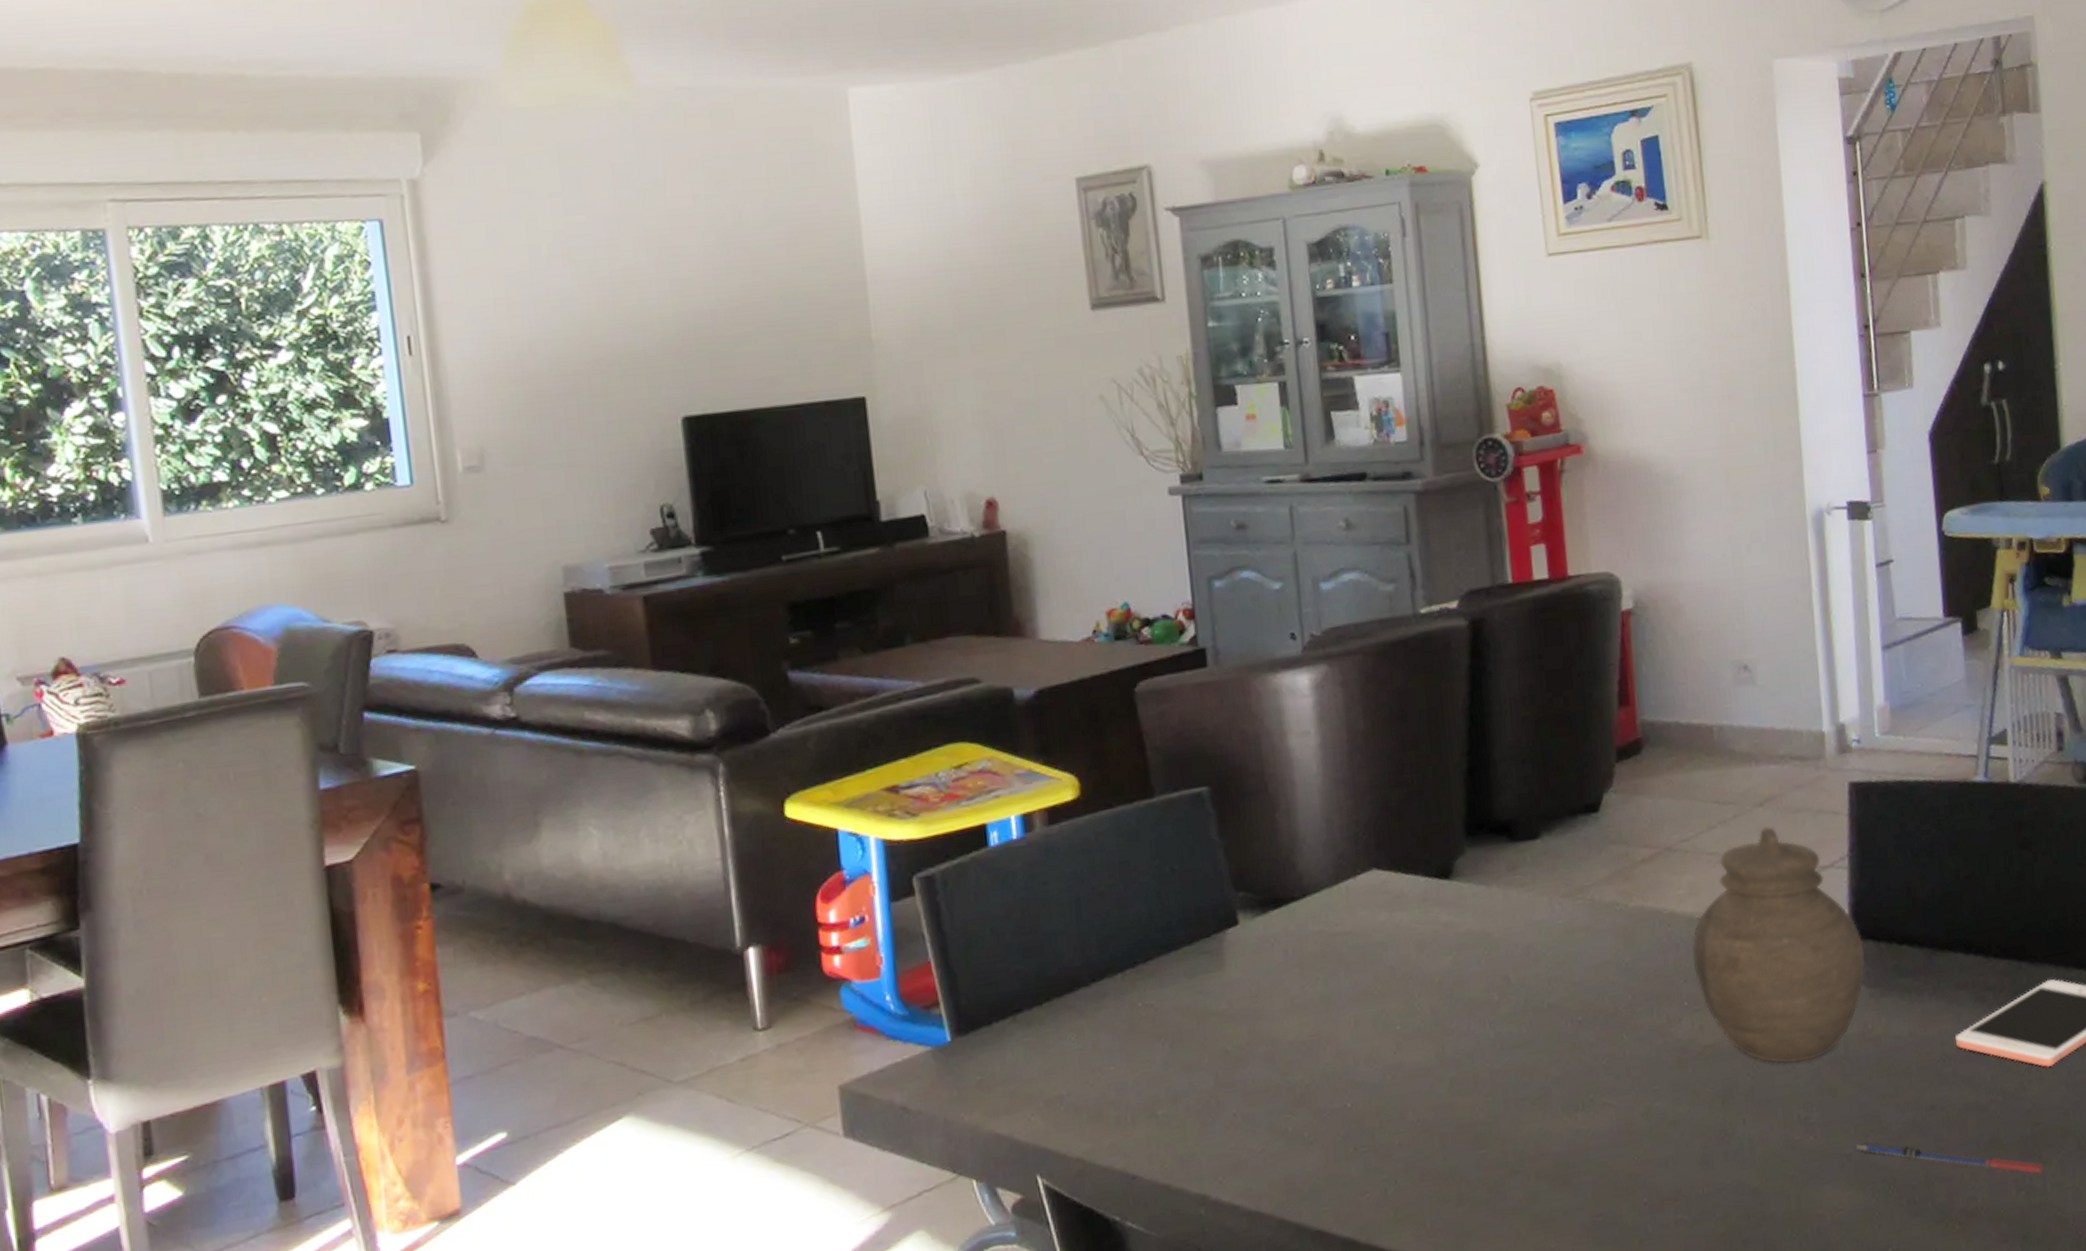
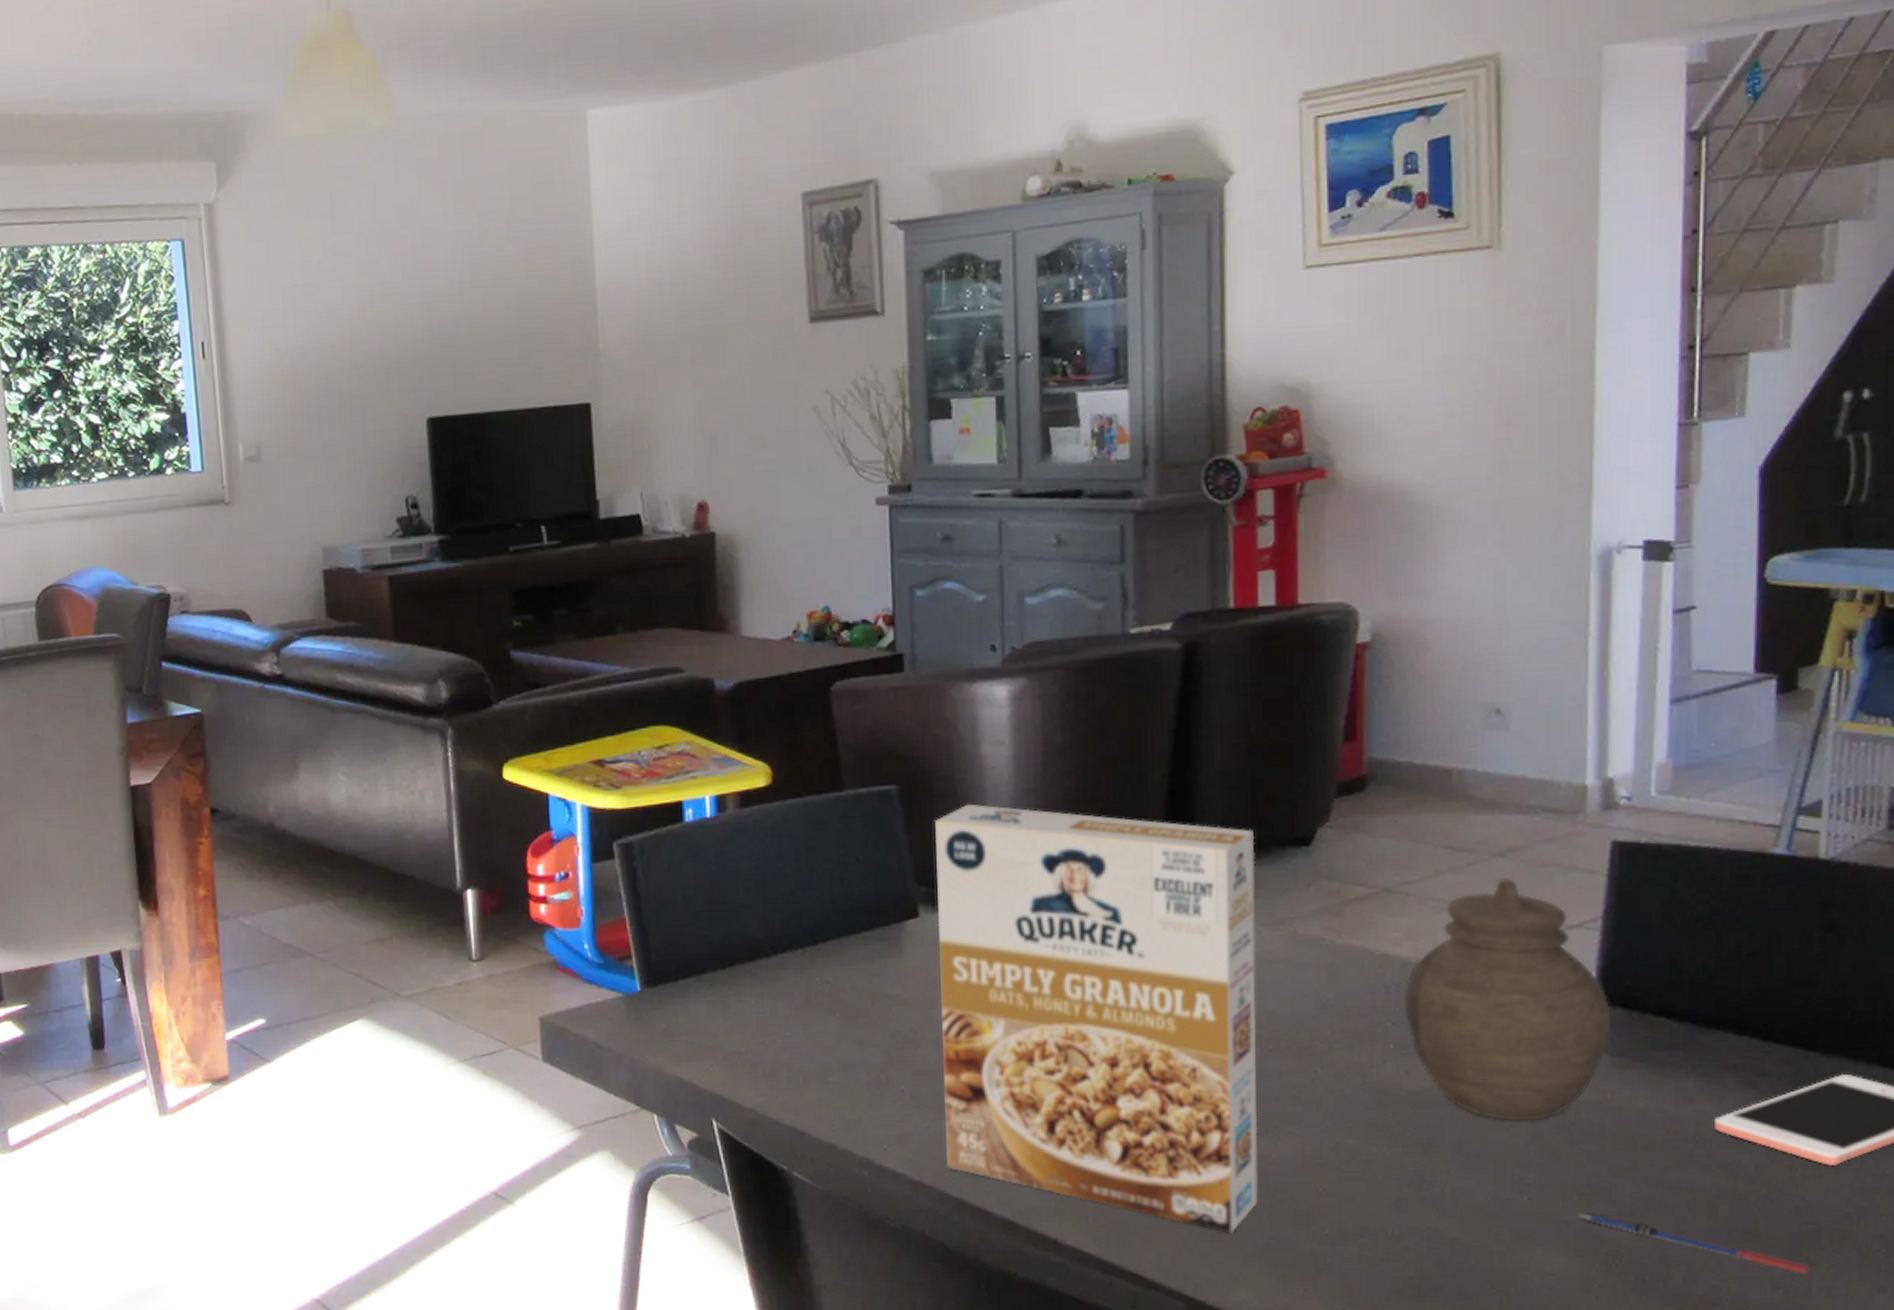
cereal box: none [1247,799,1582,1218] -> present [934,803,1258,1234]

